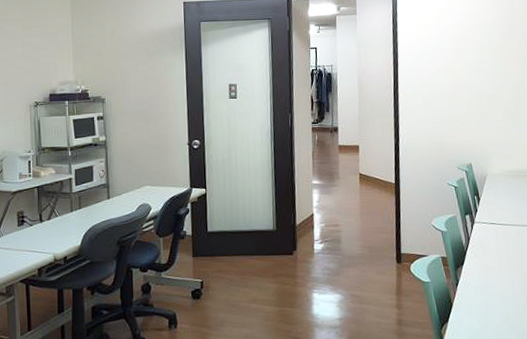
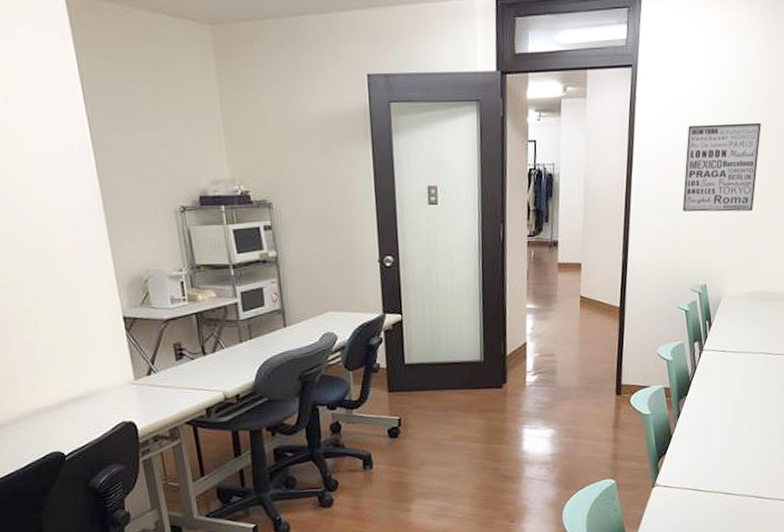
wall art: none [443,30,507,103] -> present [682,122,761,212]

